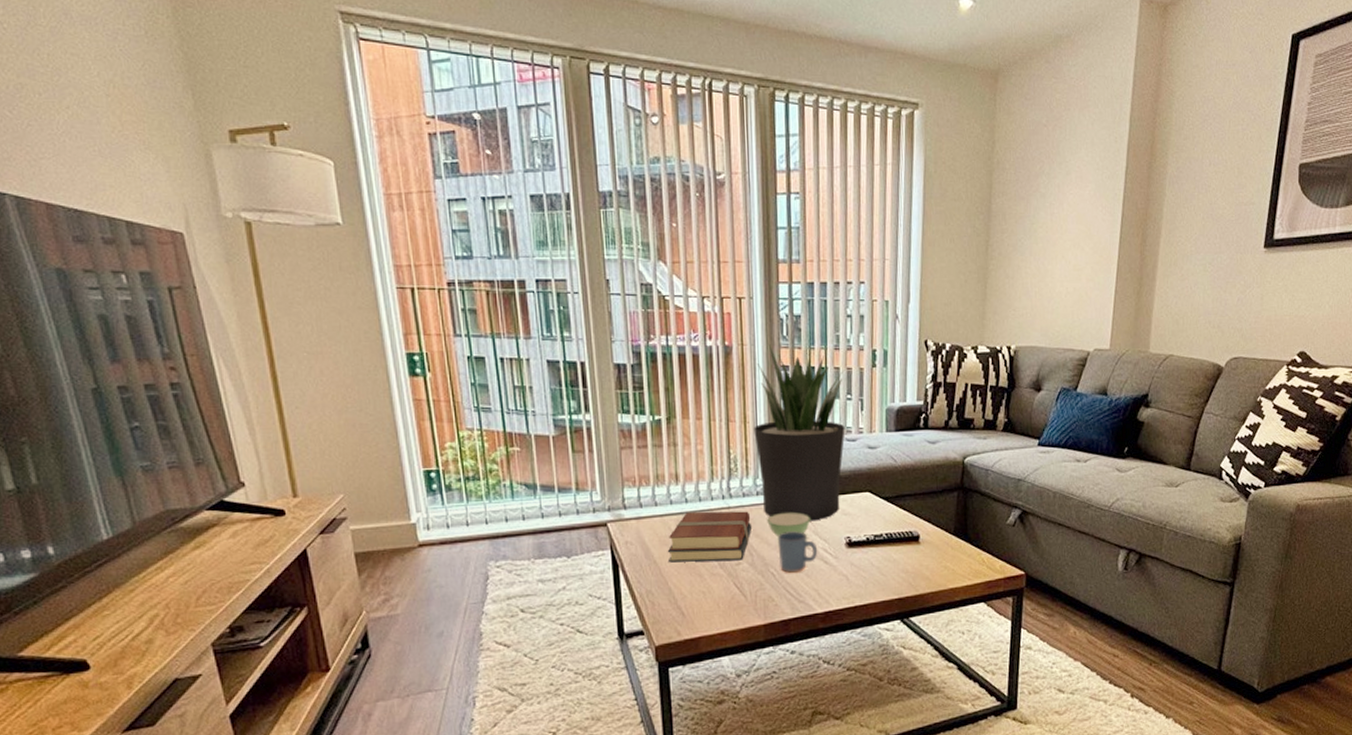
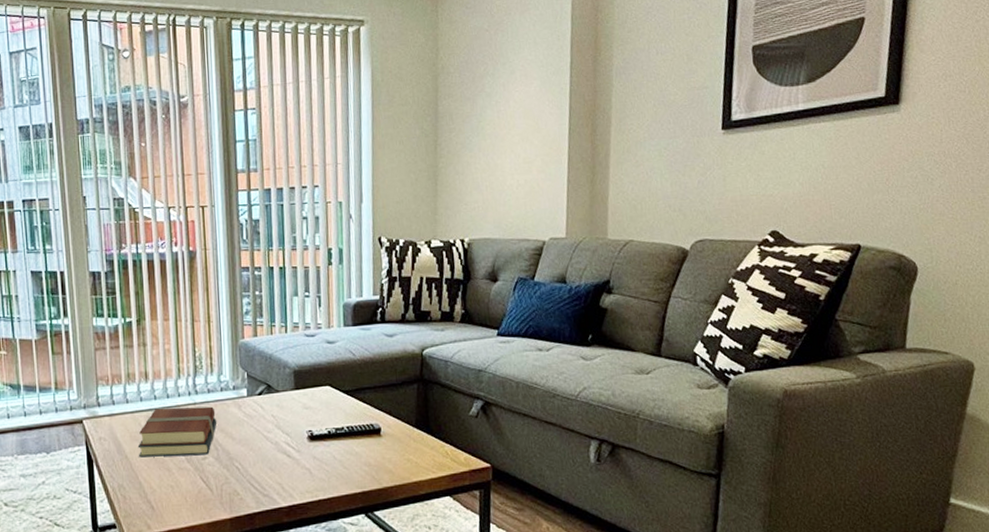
planter: present [754,344,845,521] -> none [217,248,304,416]
bowl: present [767,512,811,537] -> none [231,407,274,432]
mug: present [777,531,818,573] -> none [241,425,281,467]

